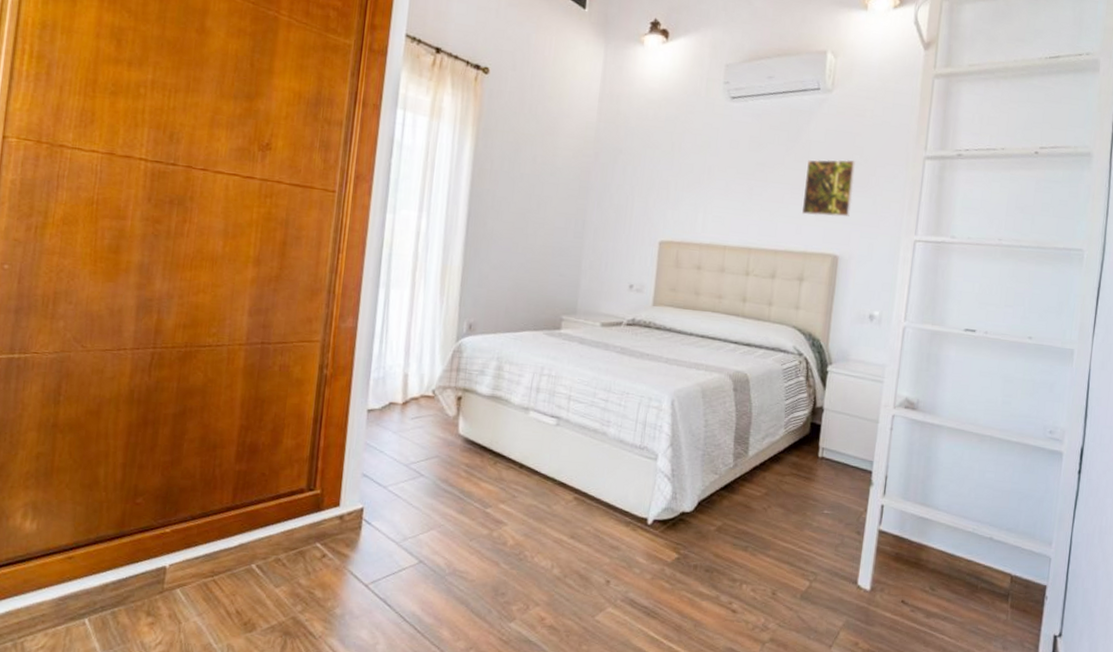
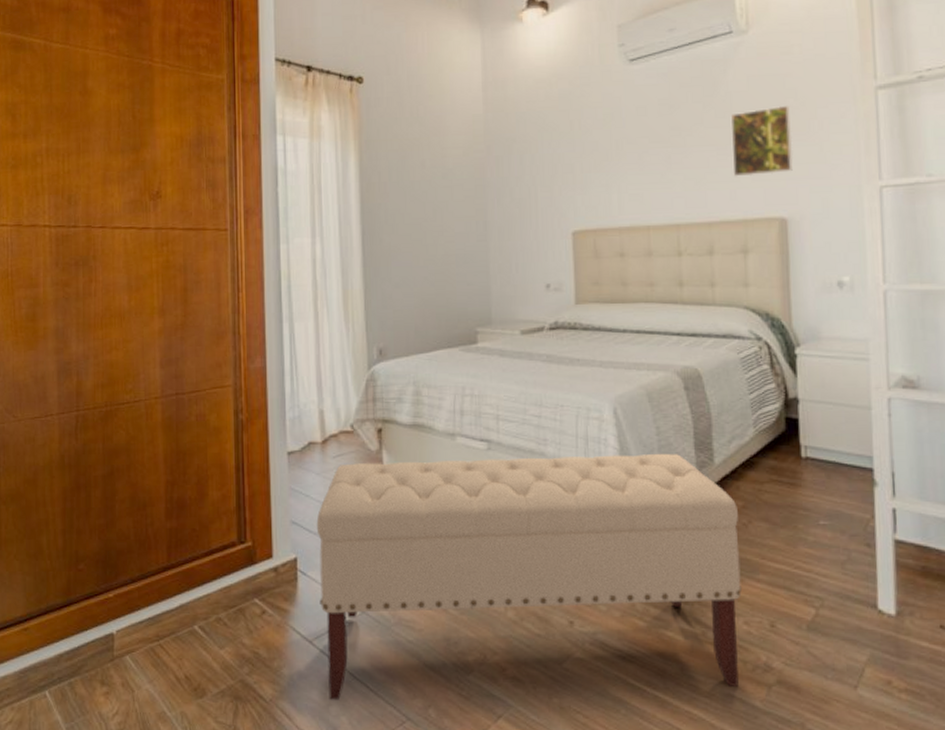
bench: none [377,426,761,642] -> present [316,453,742,700]

